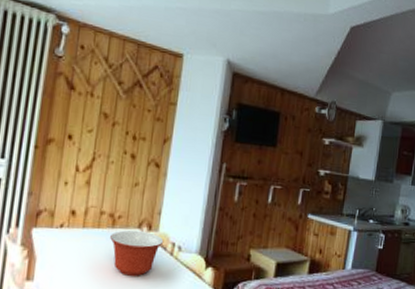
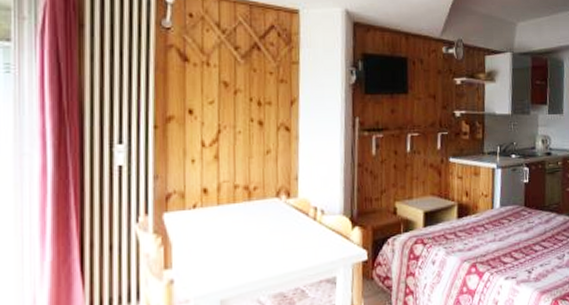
mixing bowl: present [110,230,164,276] -> none [248,200,305,249]

